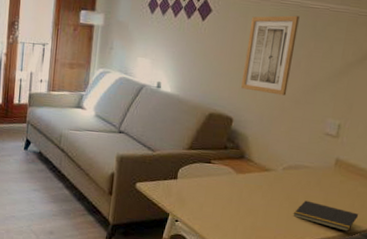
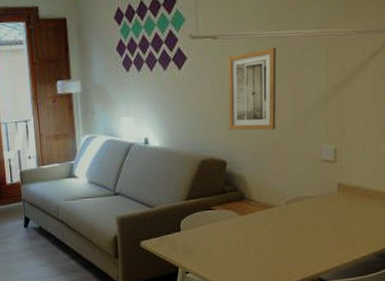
notepad: present [293,200,359,232] -> none [303,230,371,256]

